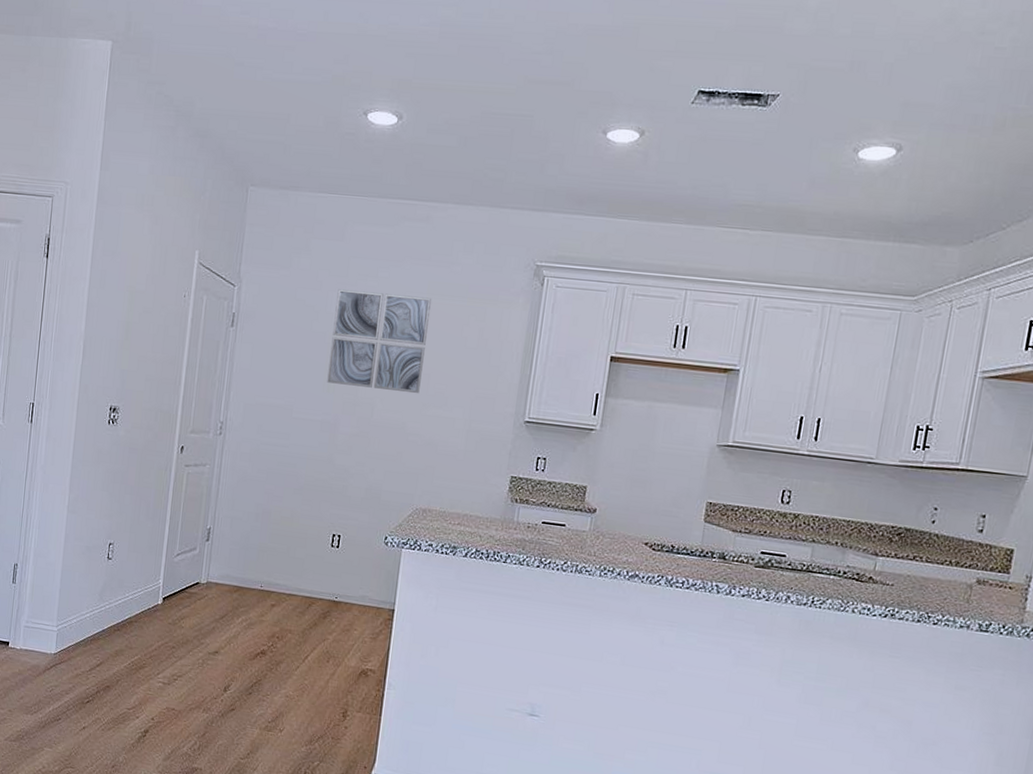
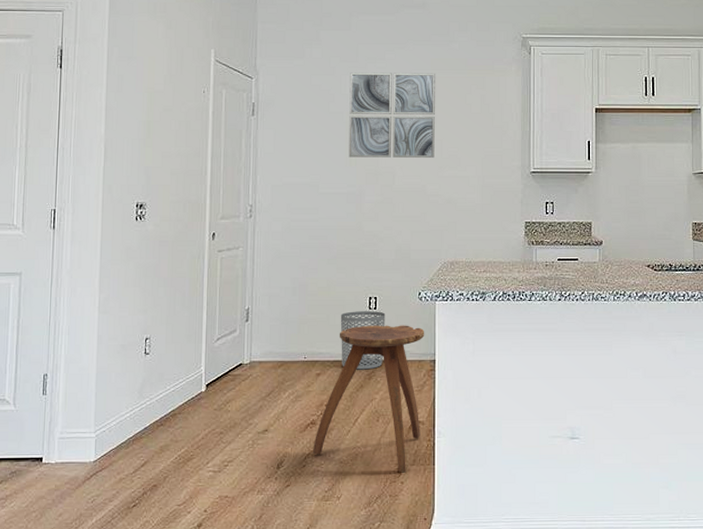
stool: none [259,562,387,718] -> present [312,325,425,473]
waste bin: none [297,546,348,609] -> present [340,311,386,370]

